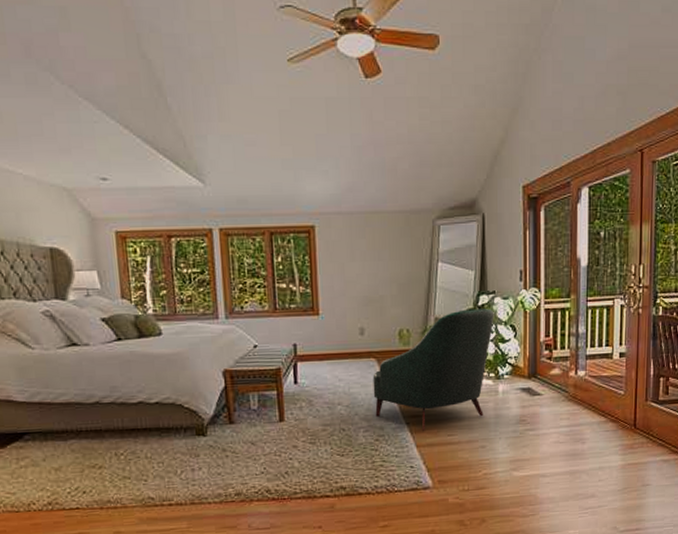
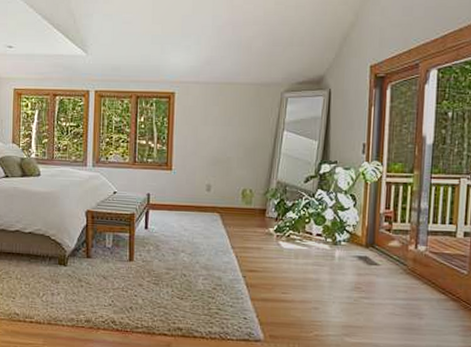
armchair: present [372,308,494,432] -> none [214,176,335,287]

